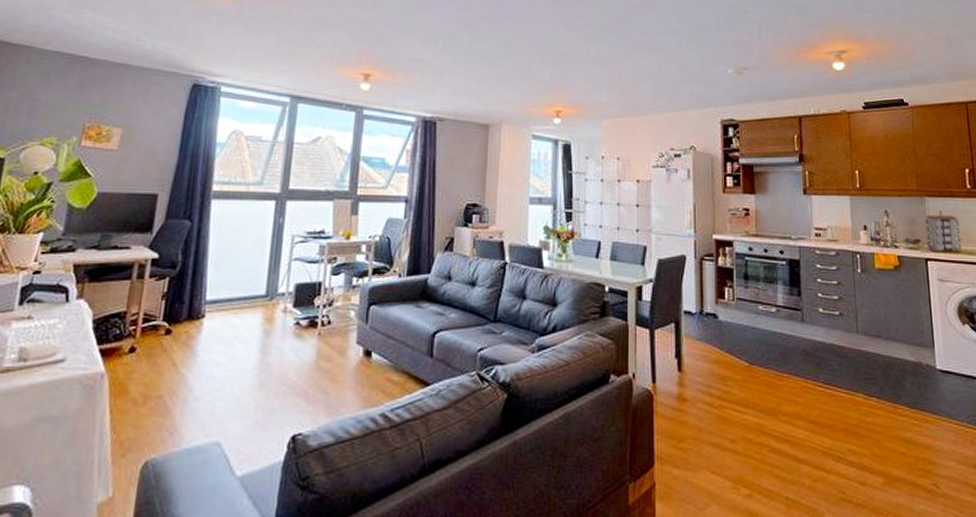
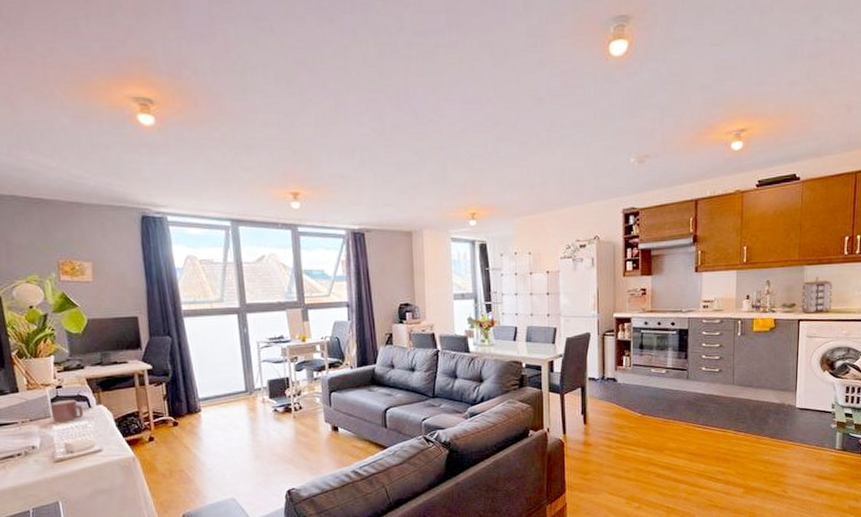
mug: none [14,289,59,321] -> present [50,399,84,424]

